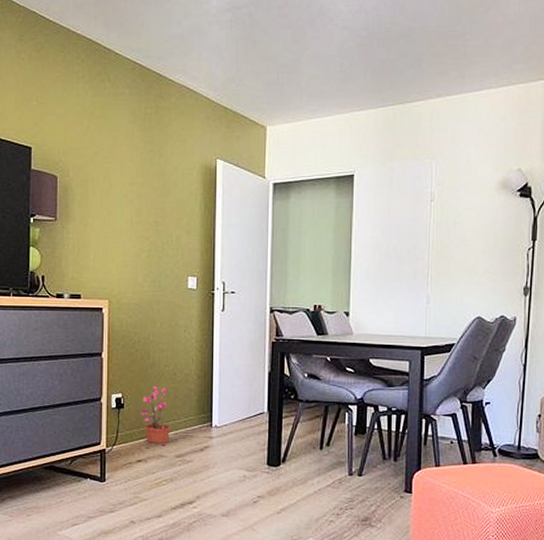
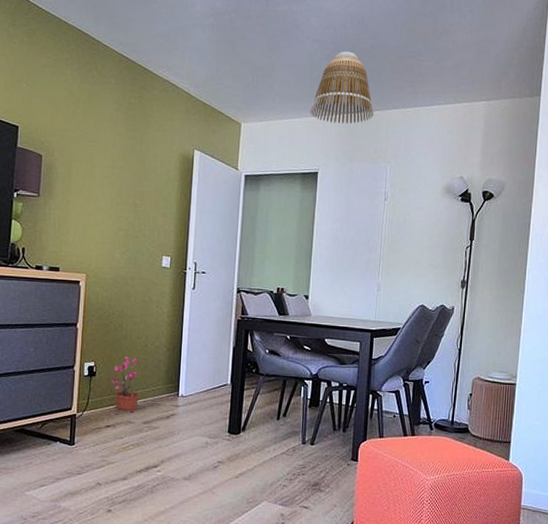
lamp shade: none [342,36,415,119] -> present [310,51,374,124]

